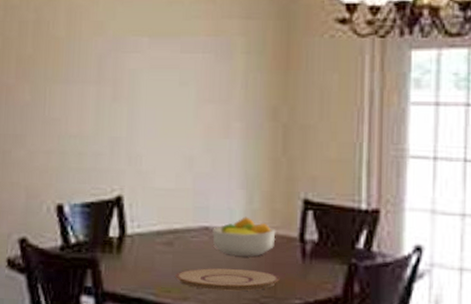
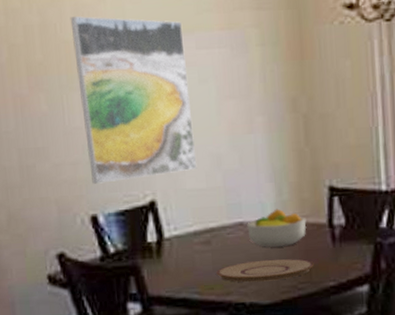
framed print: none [62,16,170,174] -> present [70,16,197,184]

